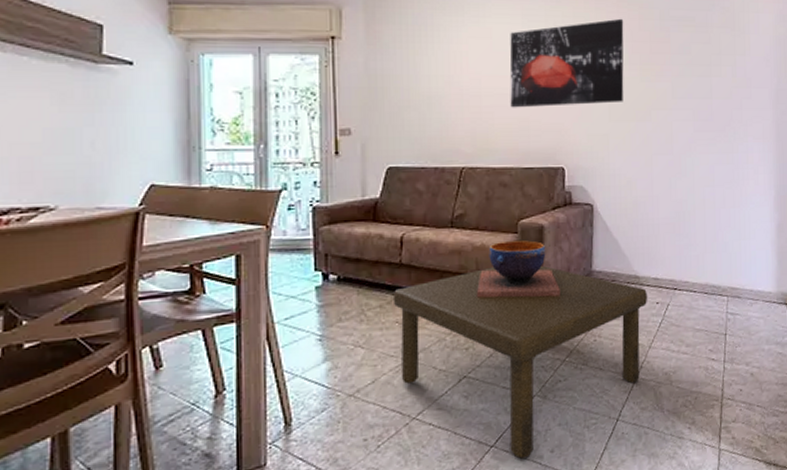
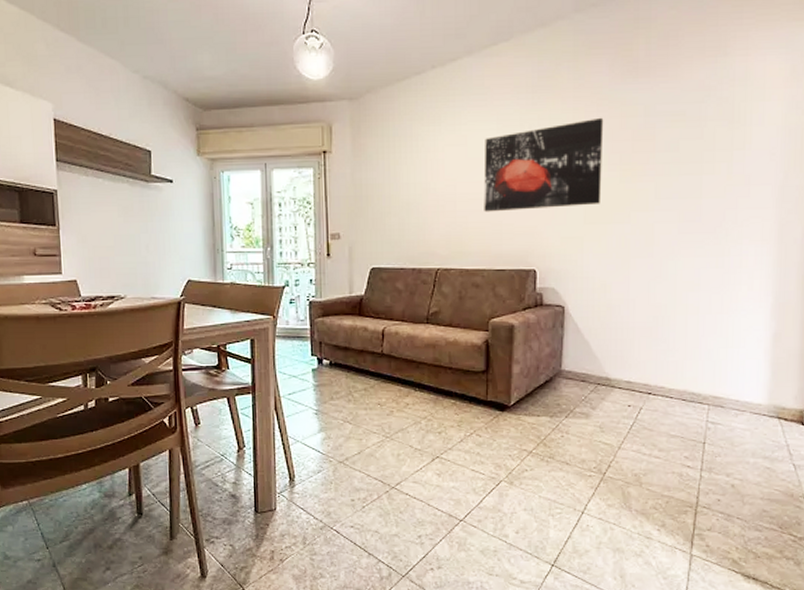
coffee table: present [392,265,648,459] -> none [375,361,620,535]
decorative bowl: present [476,240,560,298] -> none [449,338,529,392]

